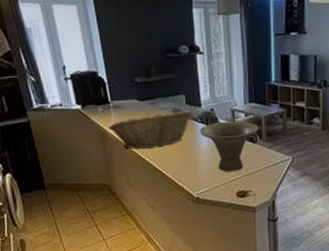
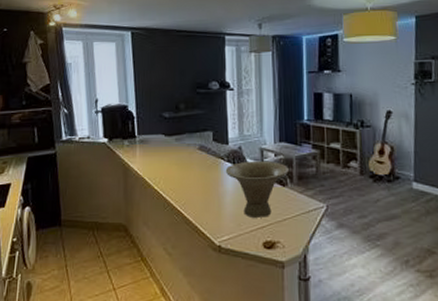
fruit basket: present [108,110,192,149] -> none [132,147,218,187]

